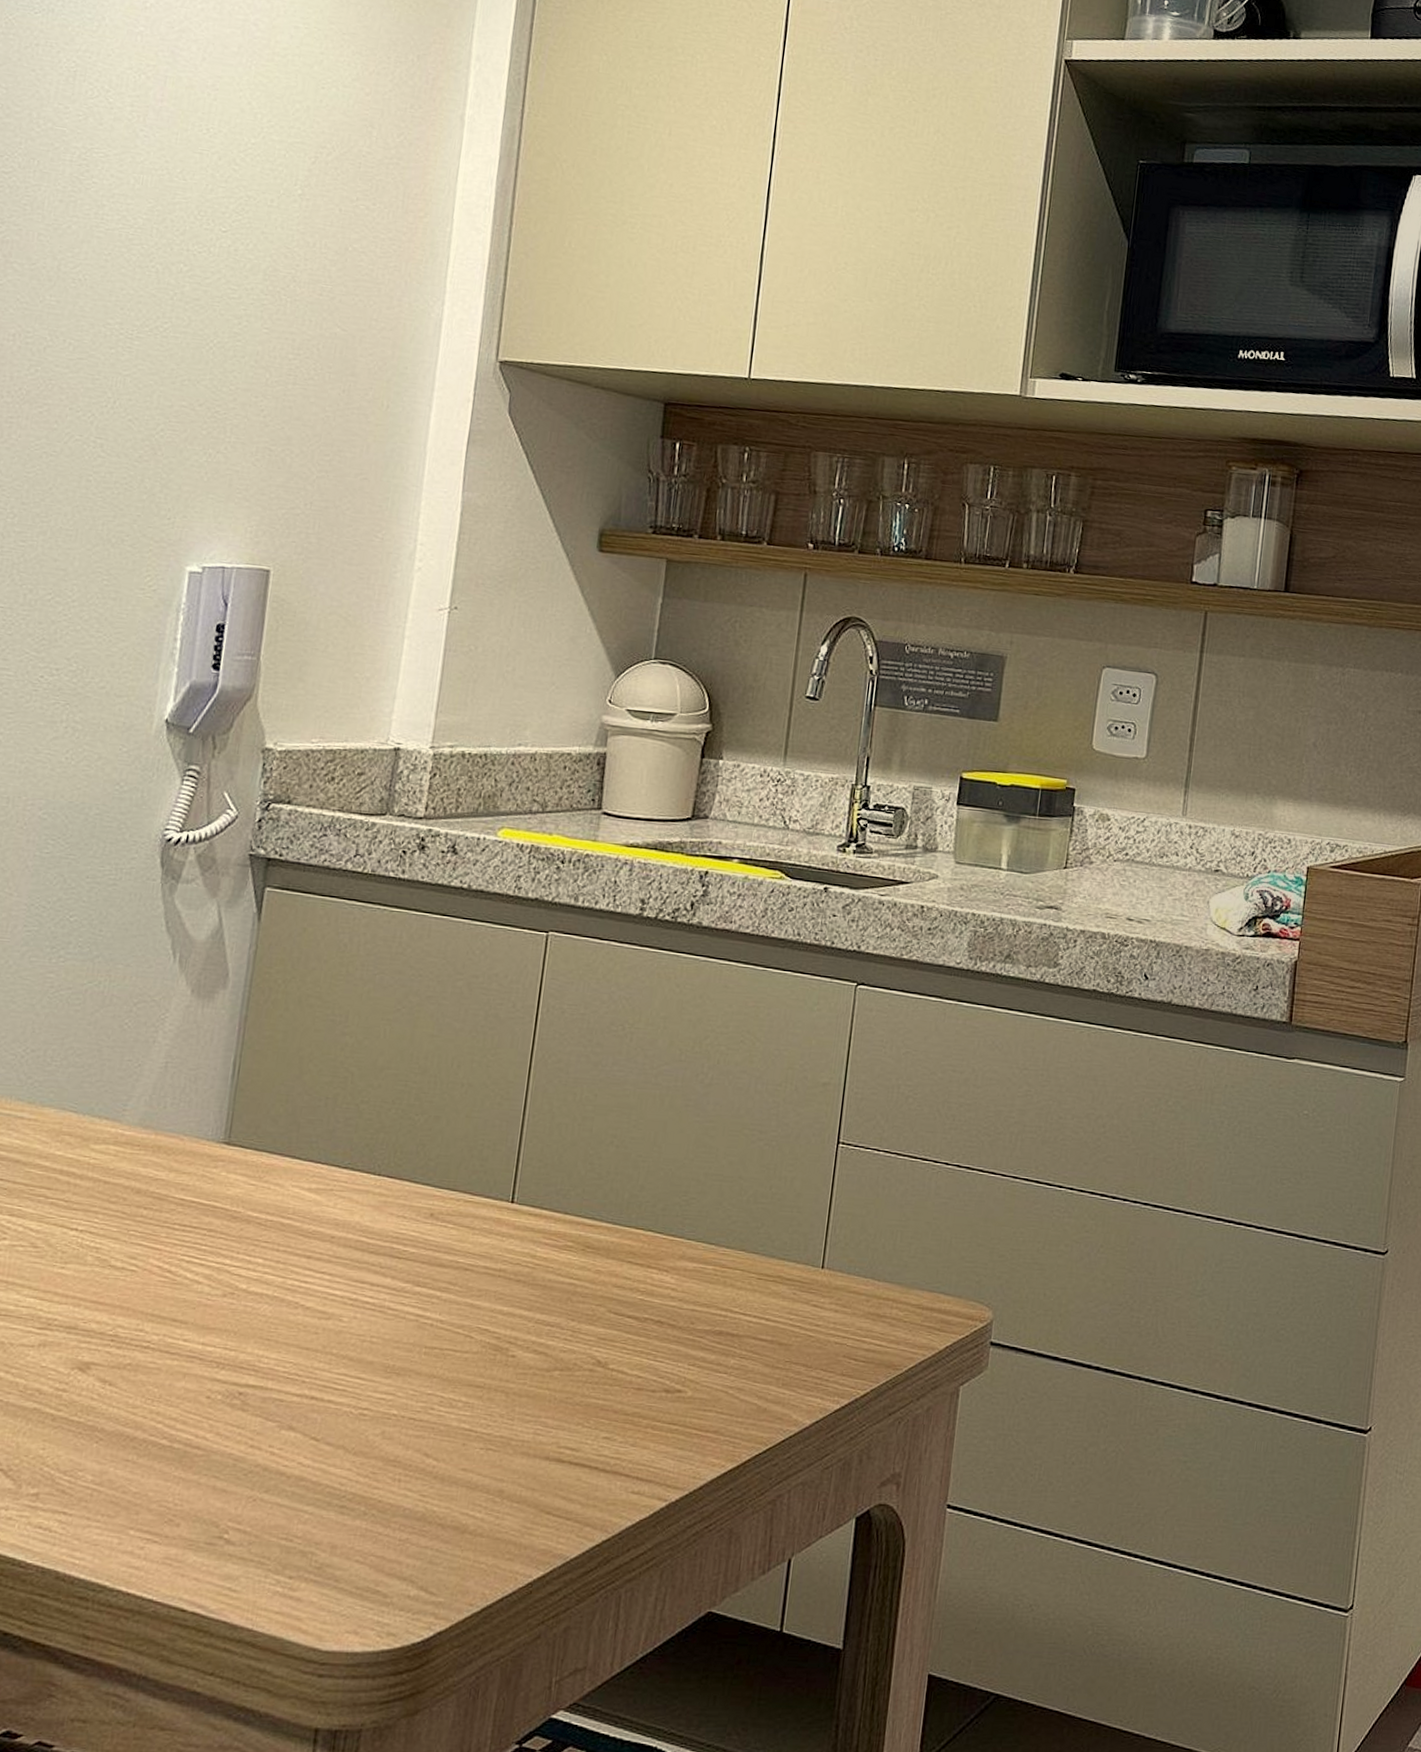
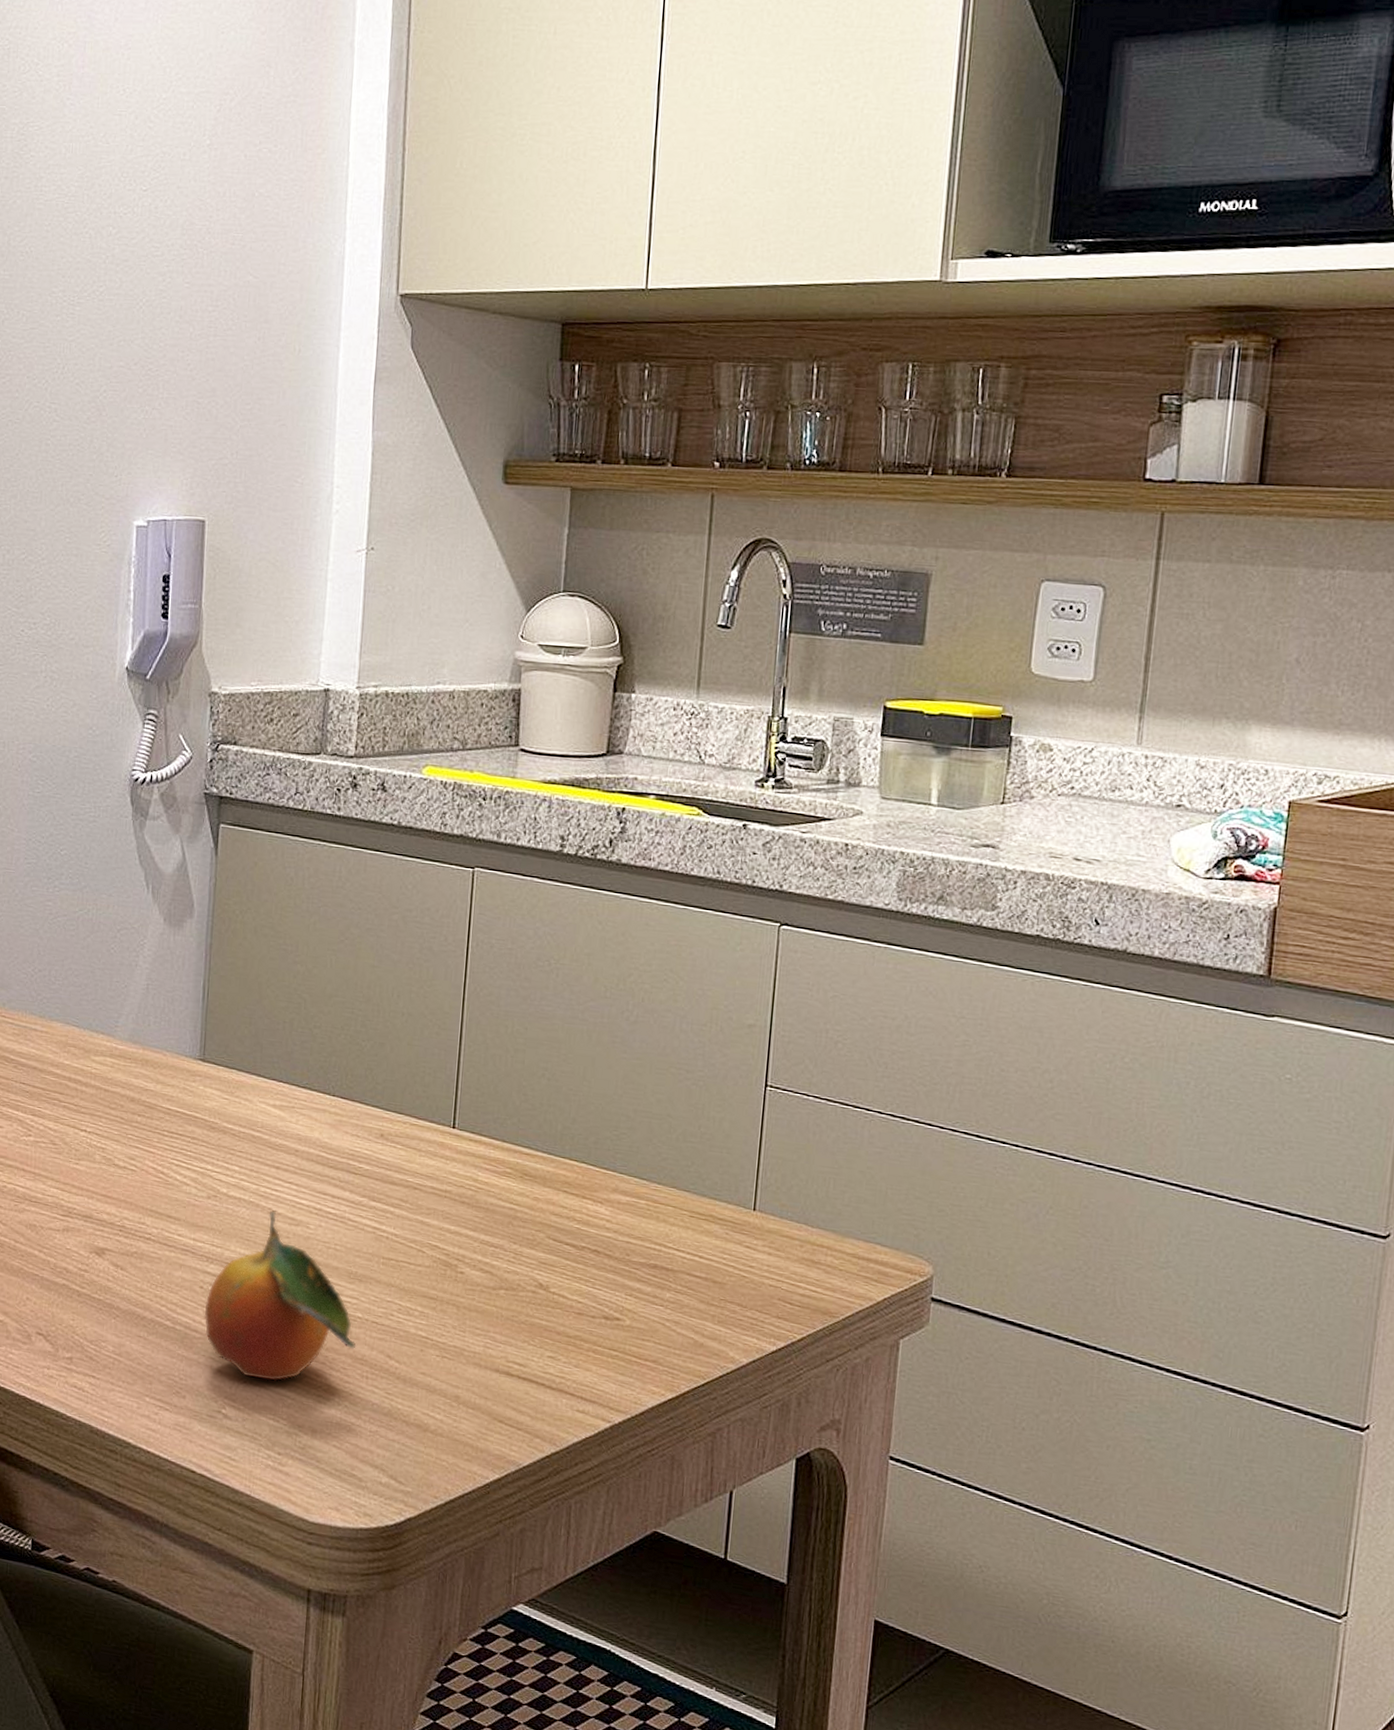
fruit: none [209,1303,390,1496] -> present [204,1209,357,1381]

